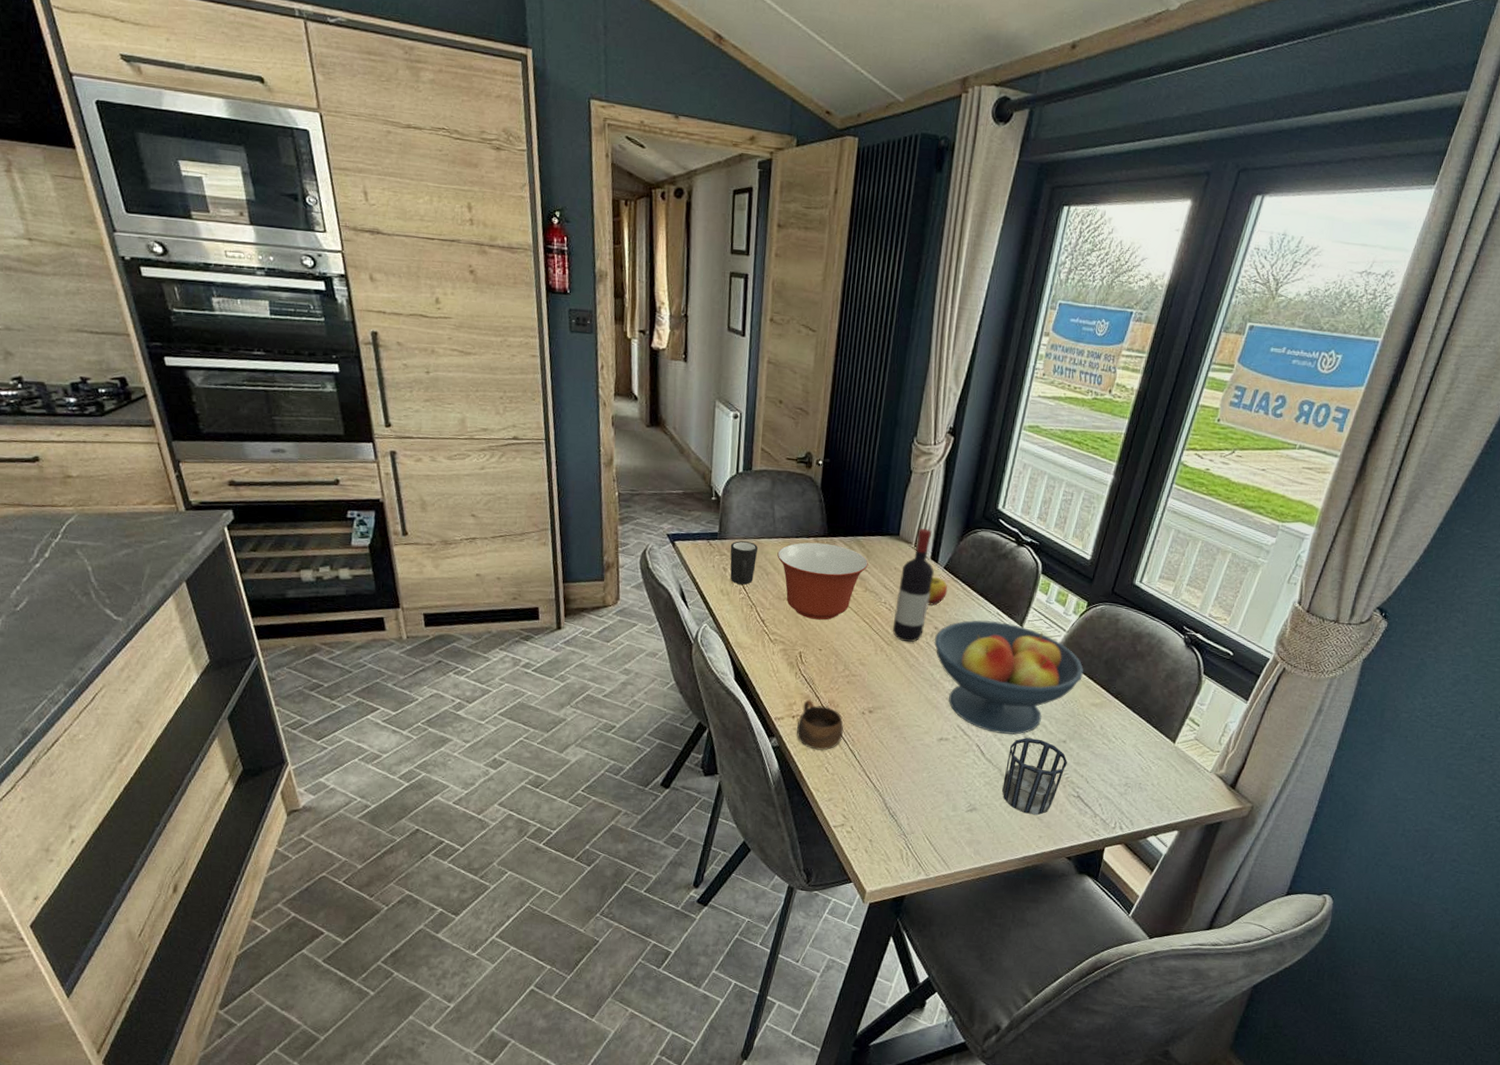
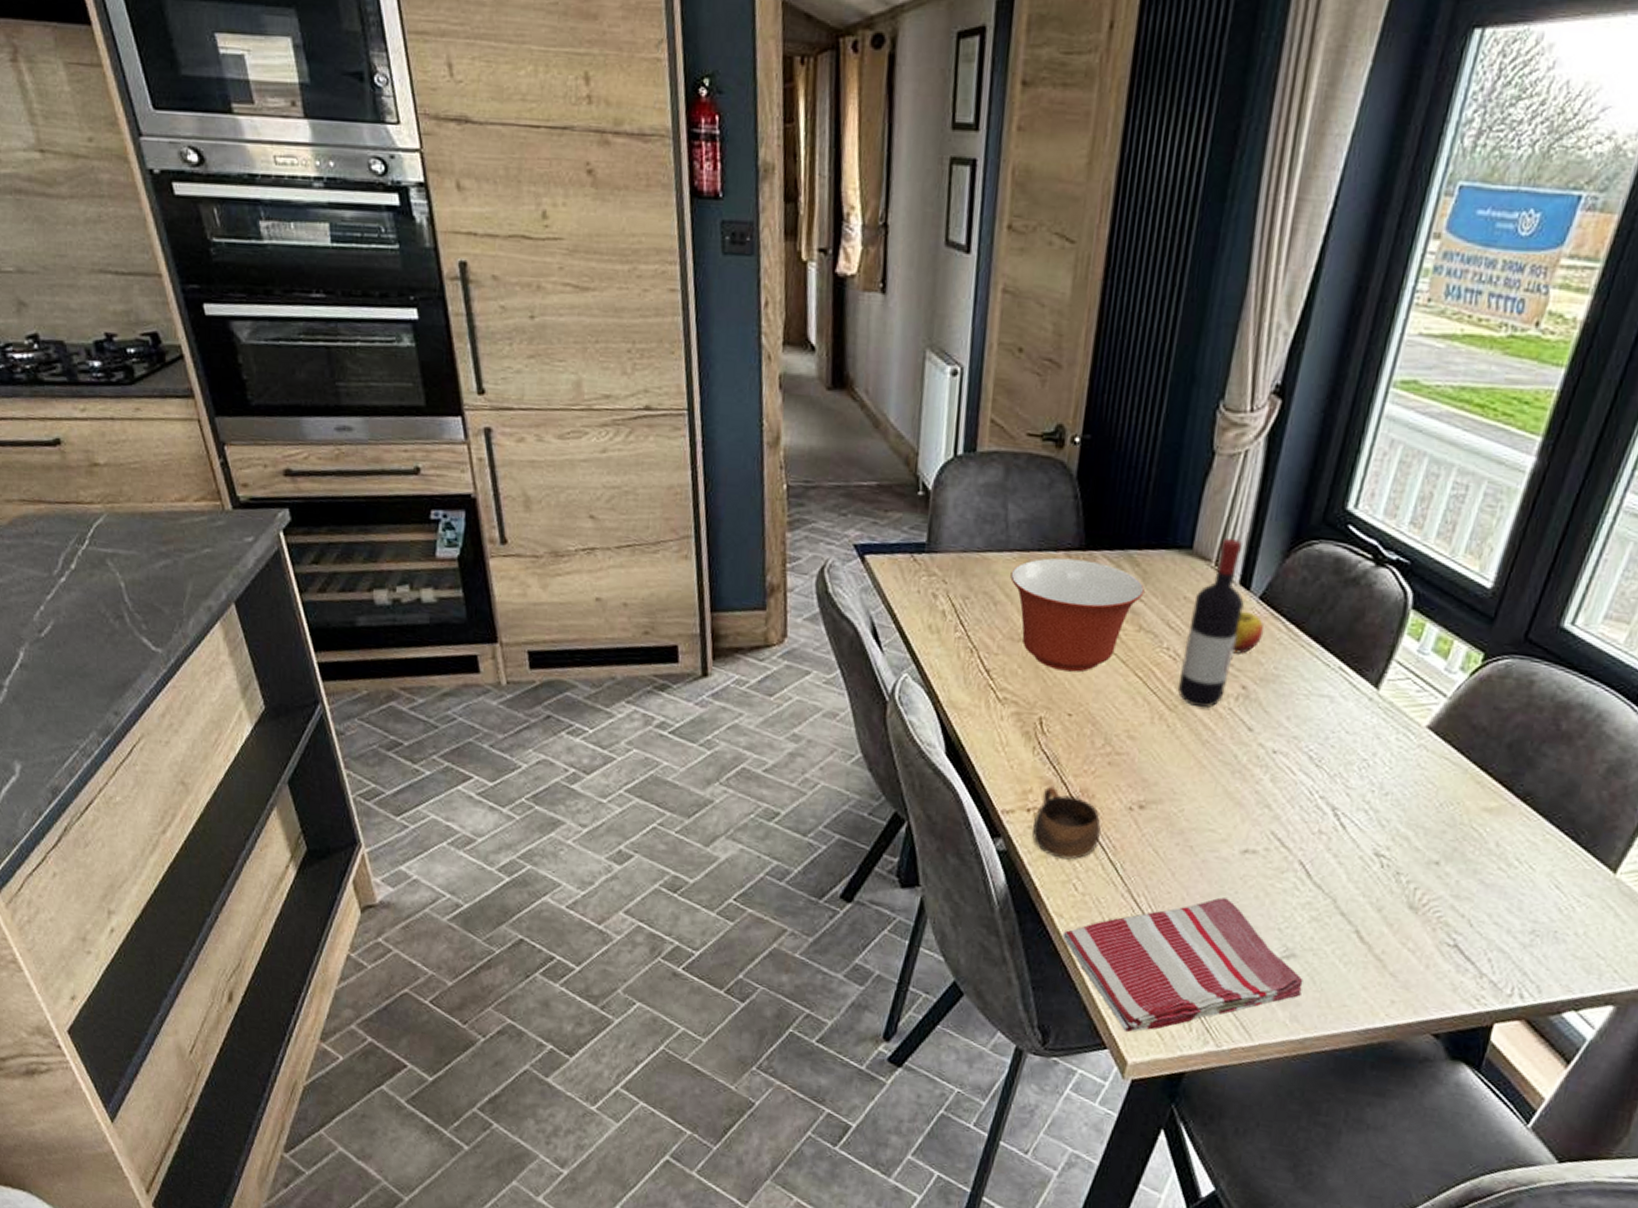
mug: present [730,541,759,585] -> none [941,555,984,619]
dish towel: none [819,772,982,869] -> present [1062,897,1304,1032]
fruit bowl: present [933,620,1084,735] -> none [1239,677,1474,850]
cup: present [1002,738,1067,815] -> none [1336,854,1441,970]

